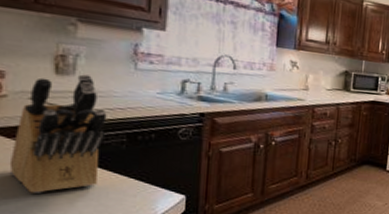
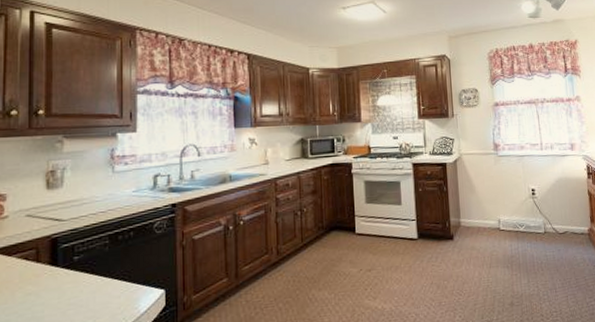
knife block: present [9,74,107,193] -> none [10,185,91,307]

